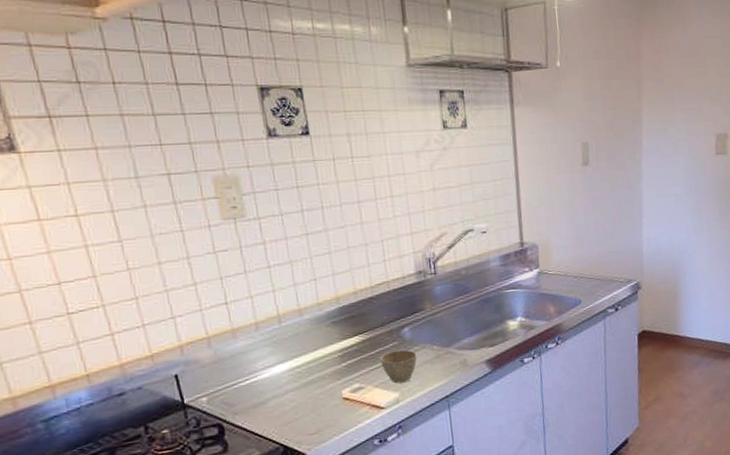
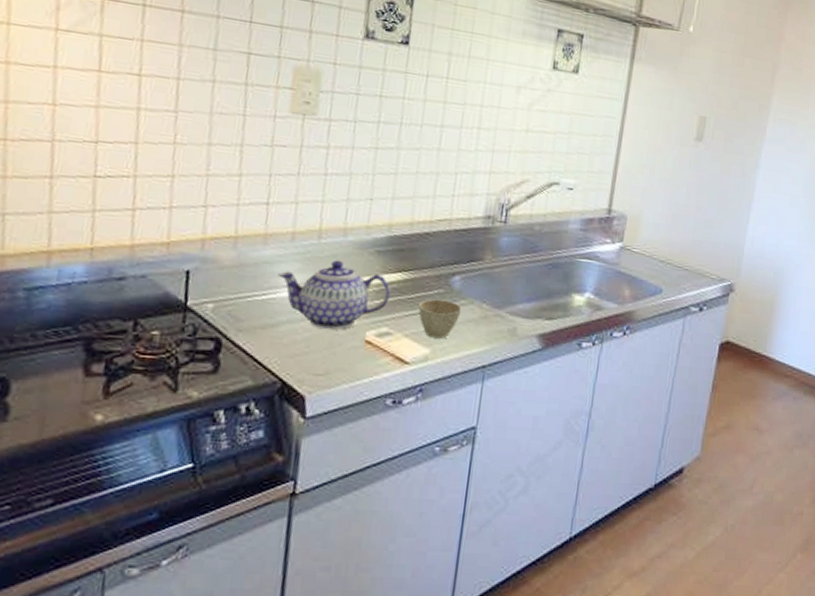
teapot: none [253,337,354,397] -> present [278,260,391,330]

